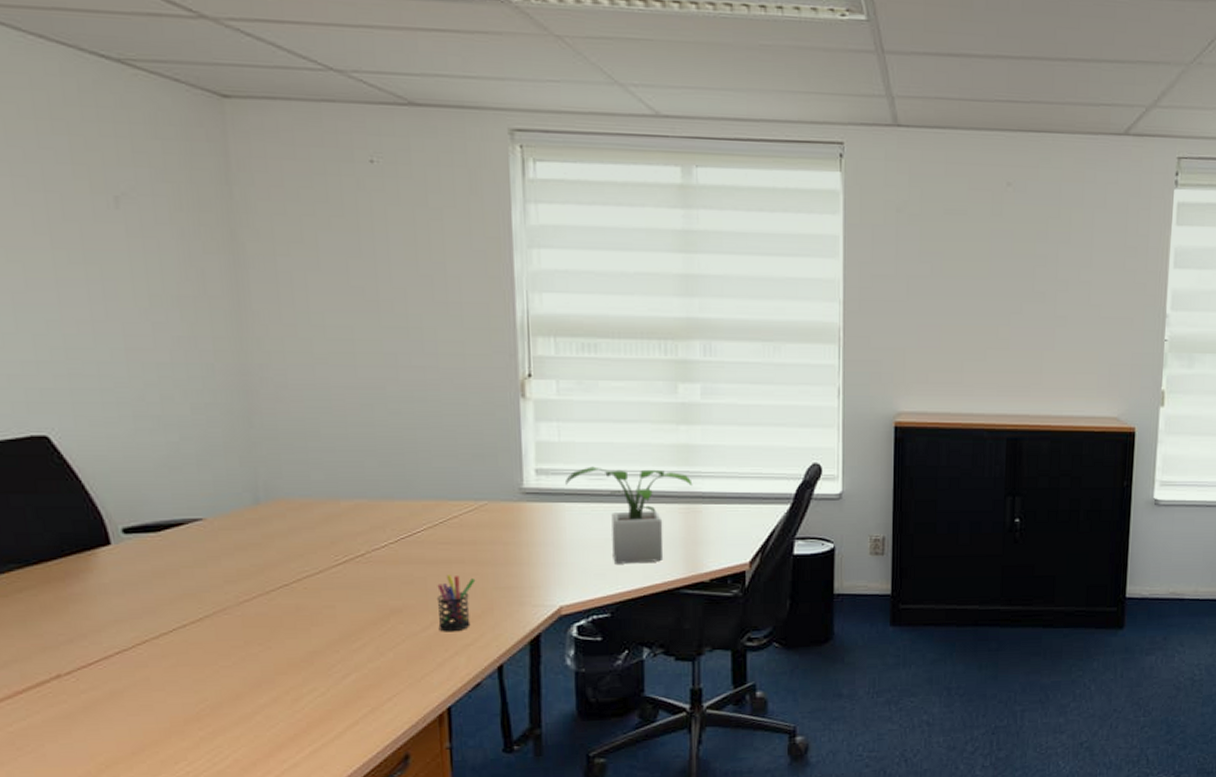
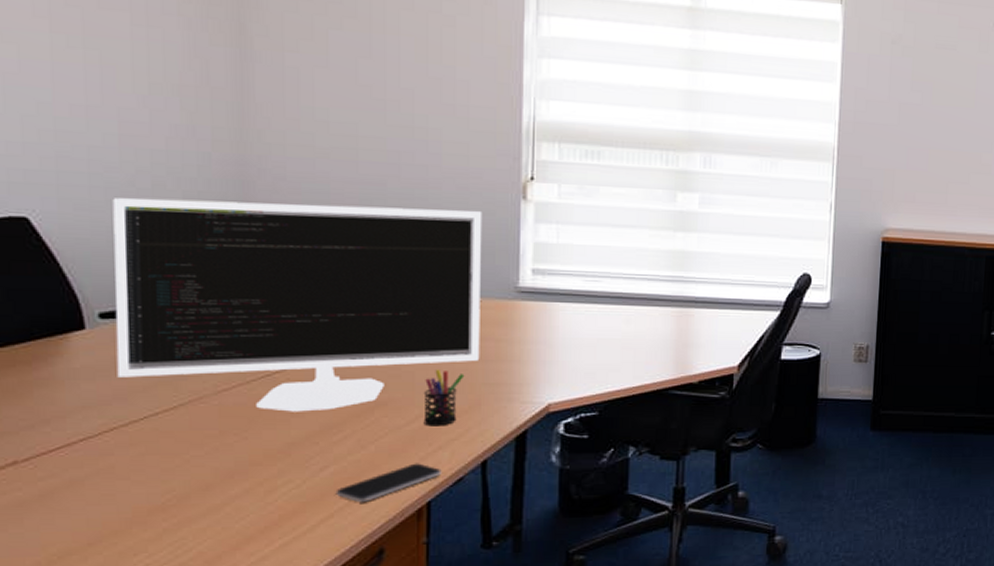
computer monitor: none [125,411,489,621] -> present [112,198,483,412]
smartphone: none [359,669,460,710] -> present [335,463,442,503]
potted plant: present [566,466,693,564] -> none [562,268,687,364]

